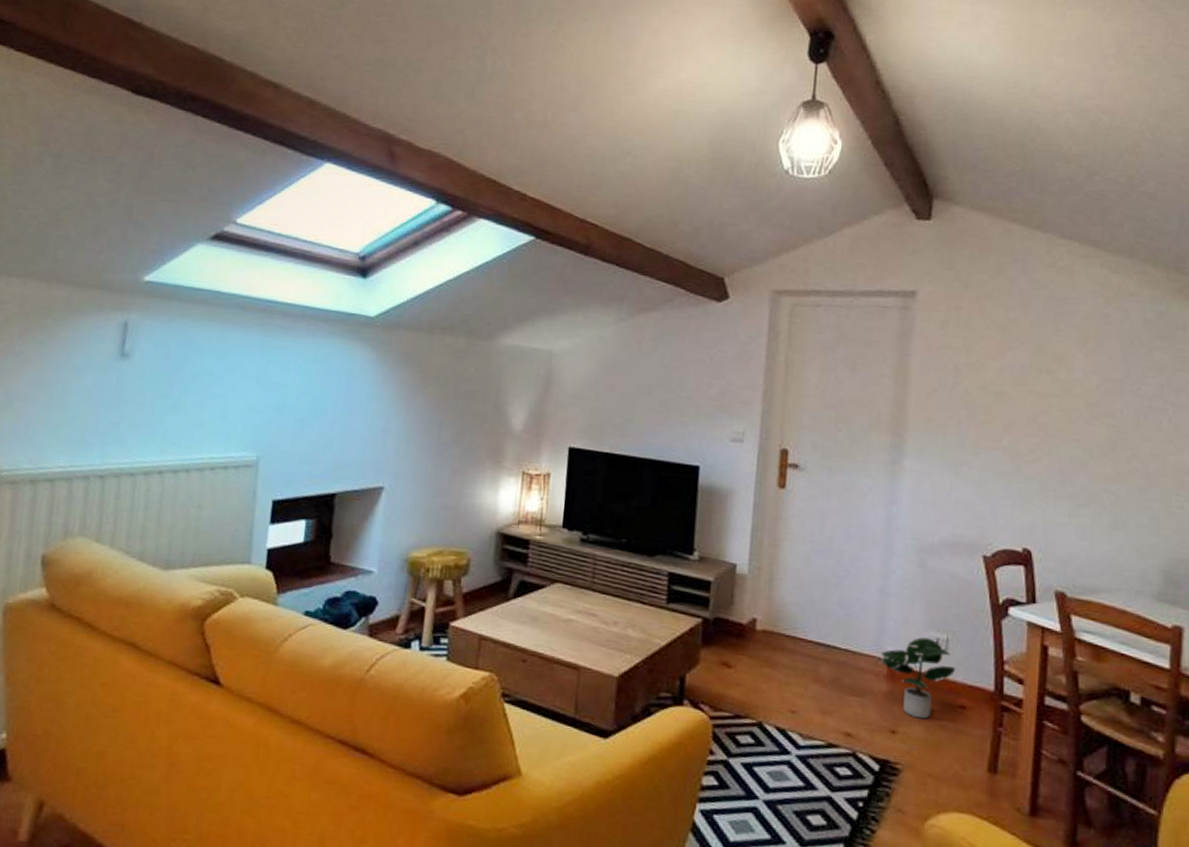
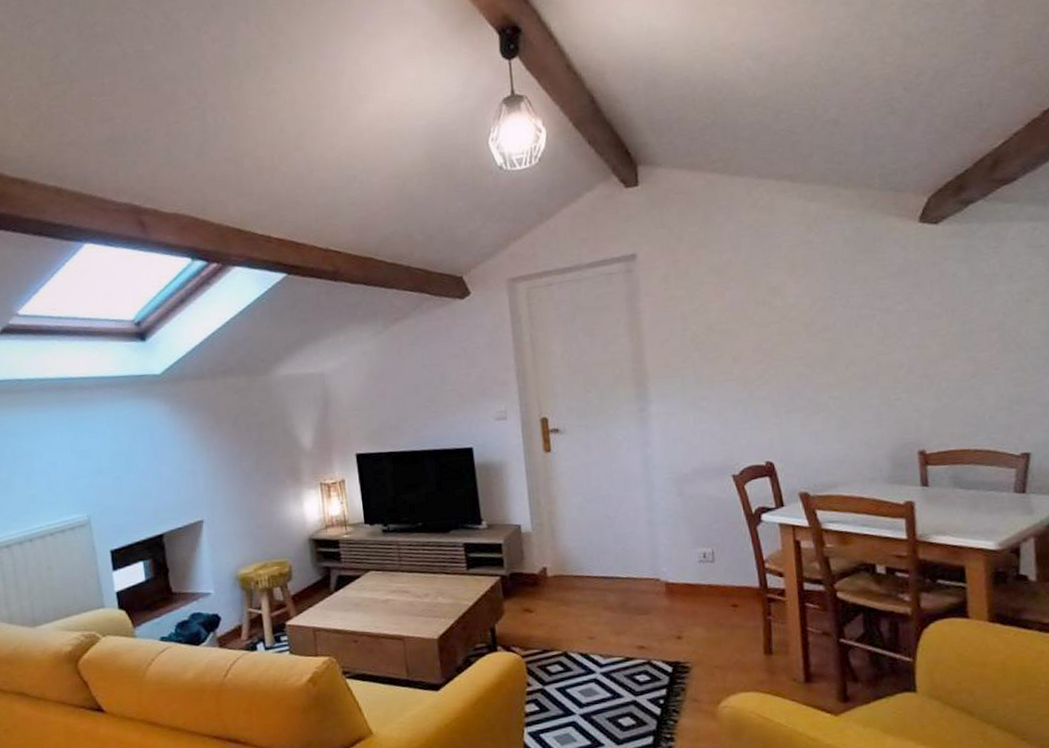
potted plant: present [880,637,957,719] -> none [657,554,725,623]

